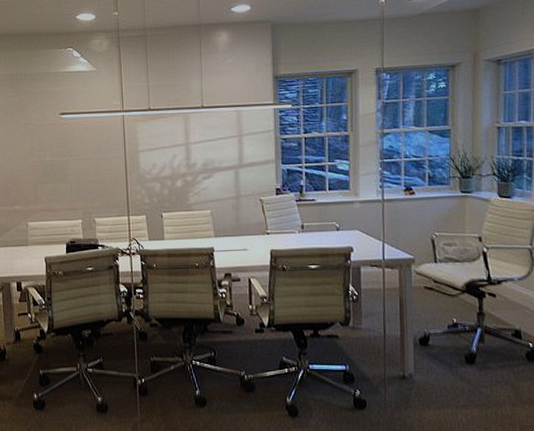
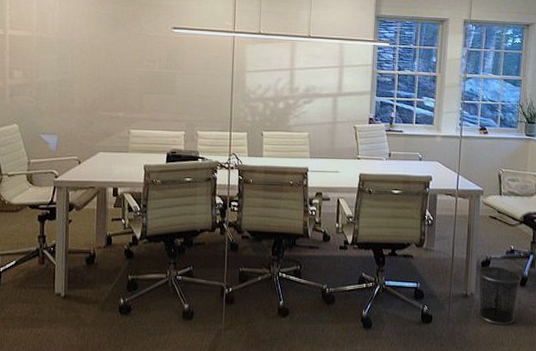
waste bin: none [414,343,469,408] -> present [477,266,522,325]

